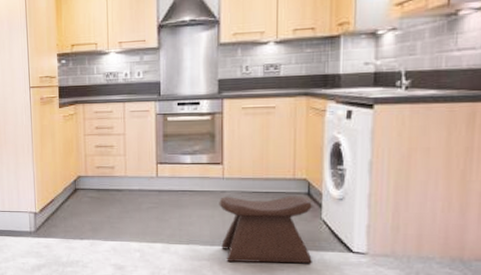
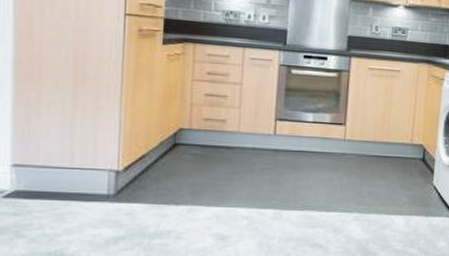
stool: present [219,196,312,264] -> none [337,159,426,230]

